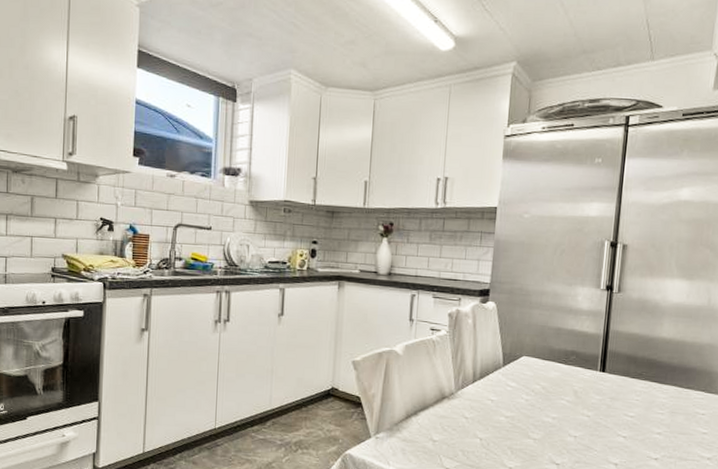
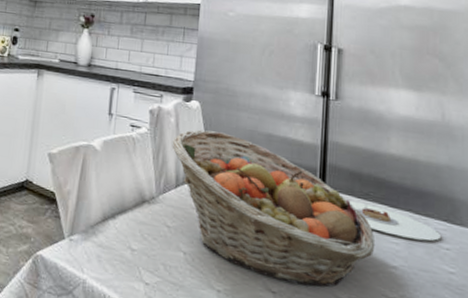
fruit basket: none [469,328,645,456] -> present [172,129,376,287]
plate: none [625,380,698,409] -> present [350,200,440,241]

